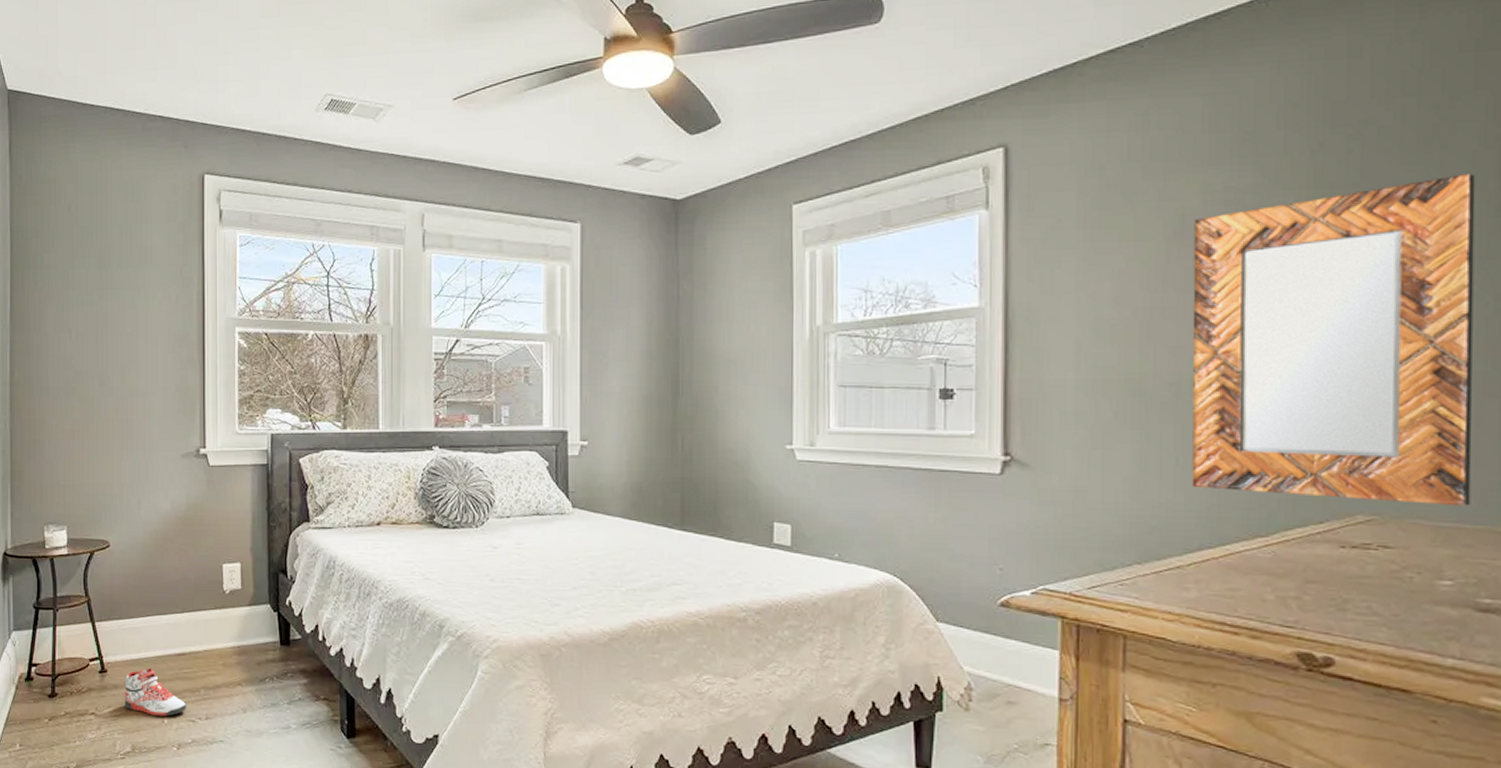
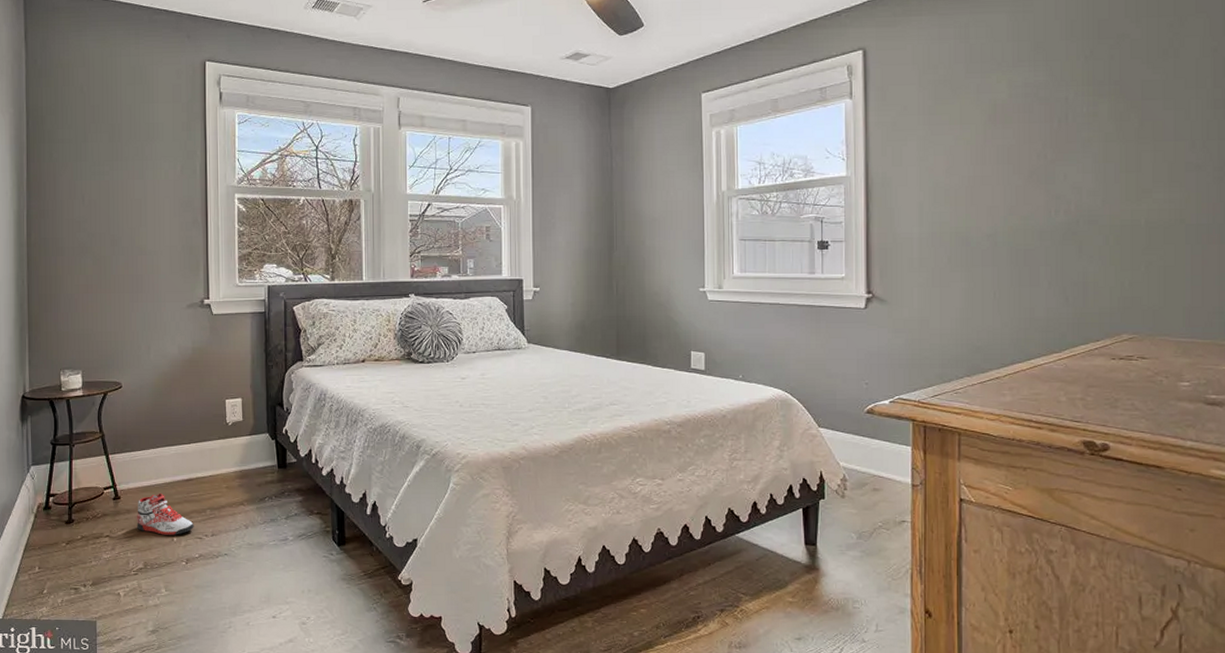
home mirror: present [1192,174,1476,507] -> none [1003,76,1200,326]

